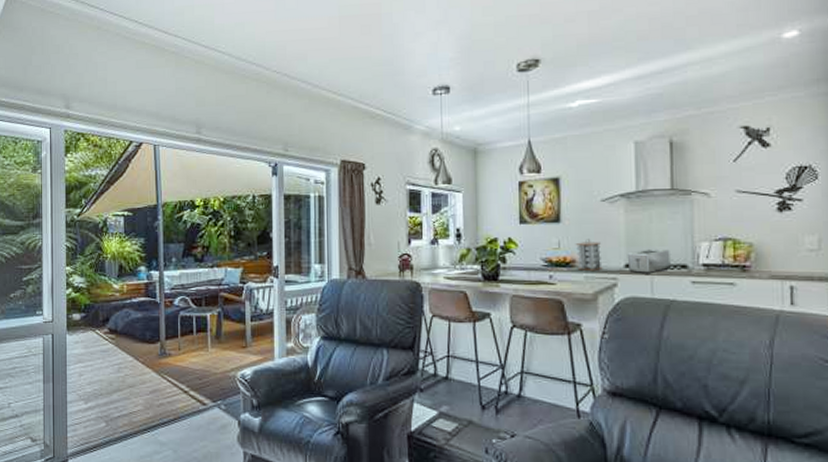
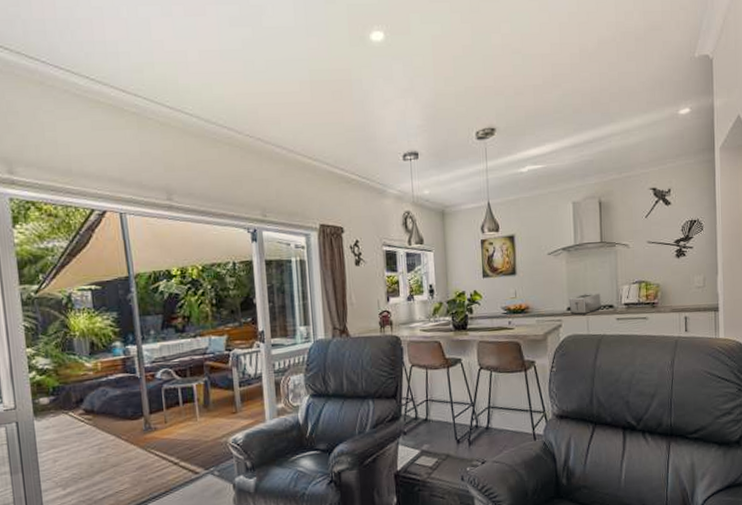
spice rack: present [575,239,603,272] -> none [528,288,550,316]

